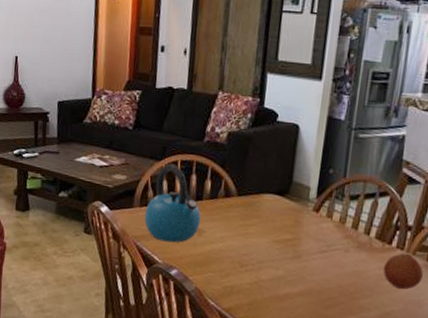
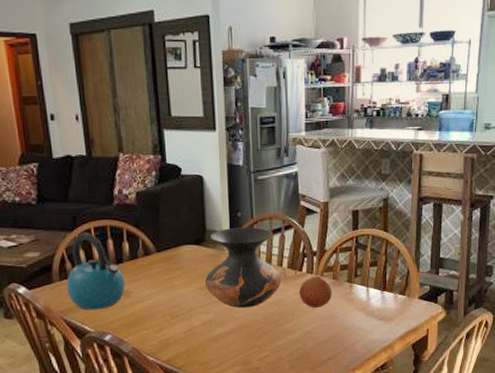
vase: none [281,183,367,273] -> present [205,227,282,309]

